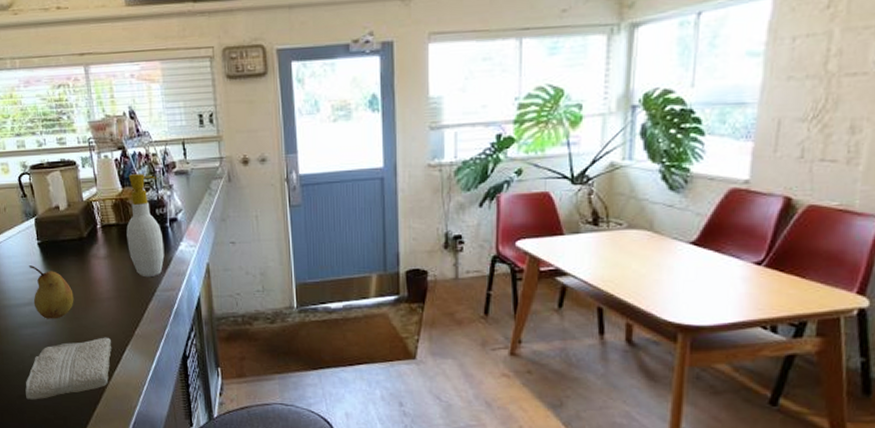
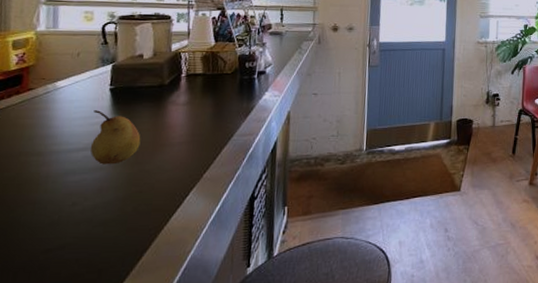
washcloth: present [25,337,112,400] -> none [54,181,176,254]
soap bottle: present [126,174,165,278] -> none [211,31,251,124]

